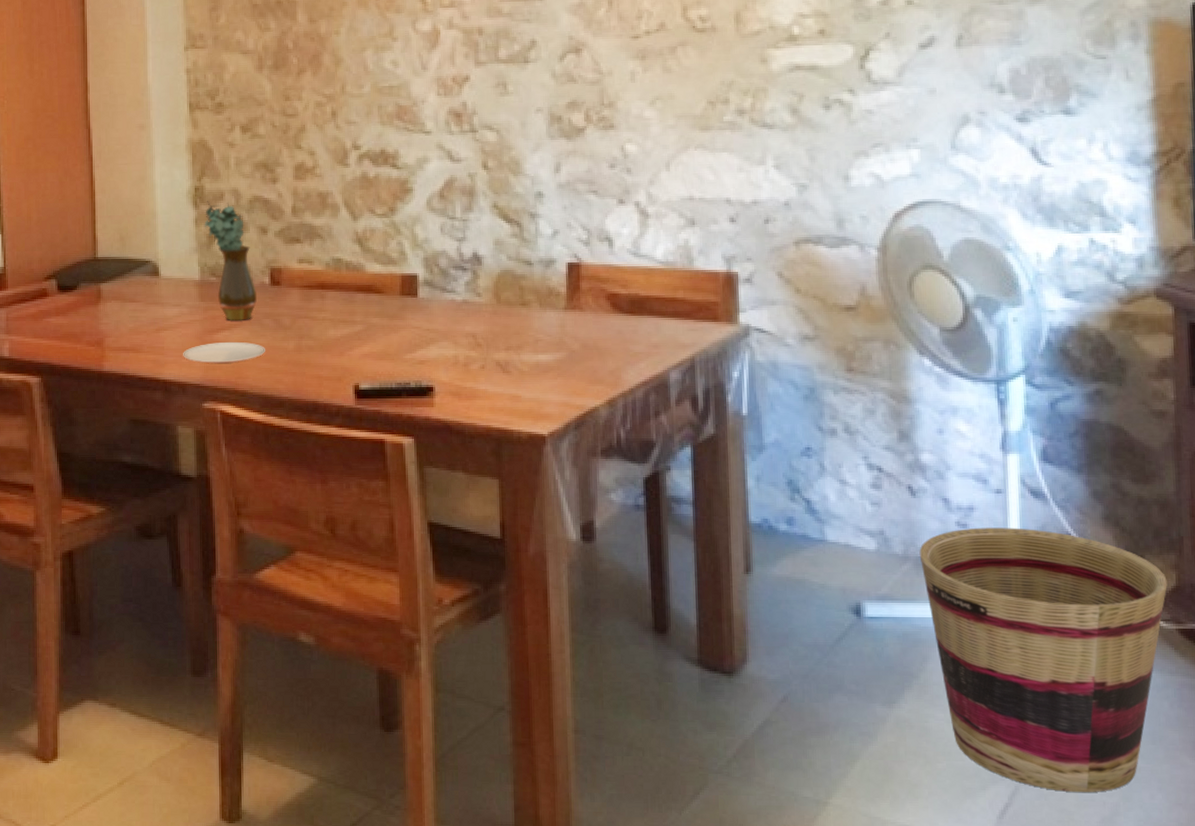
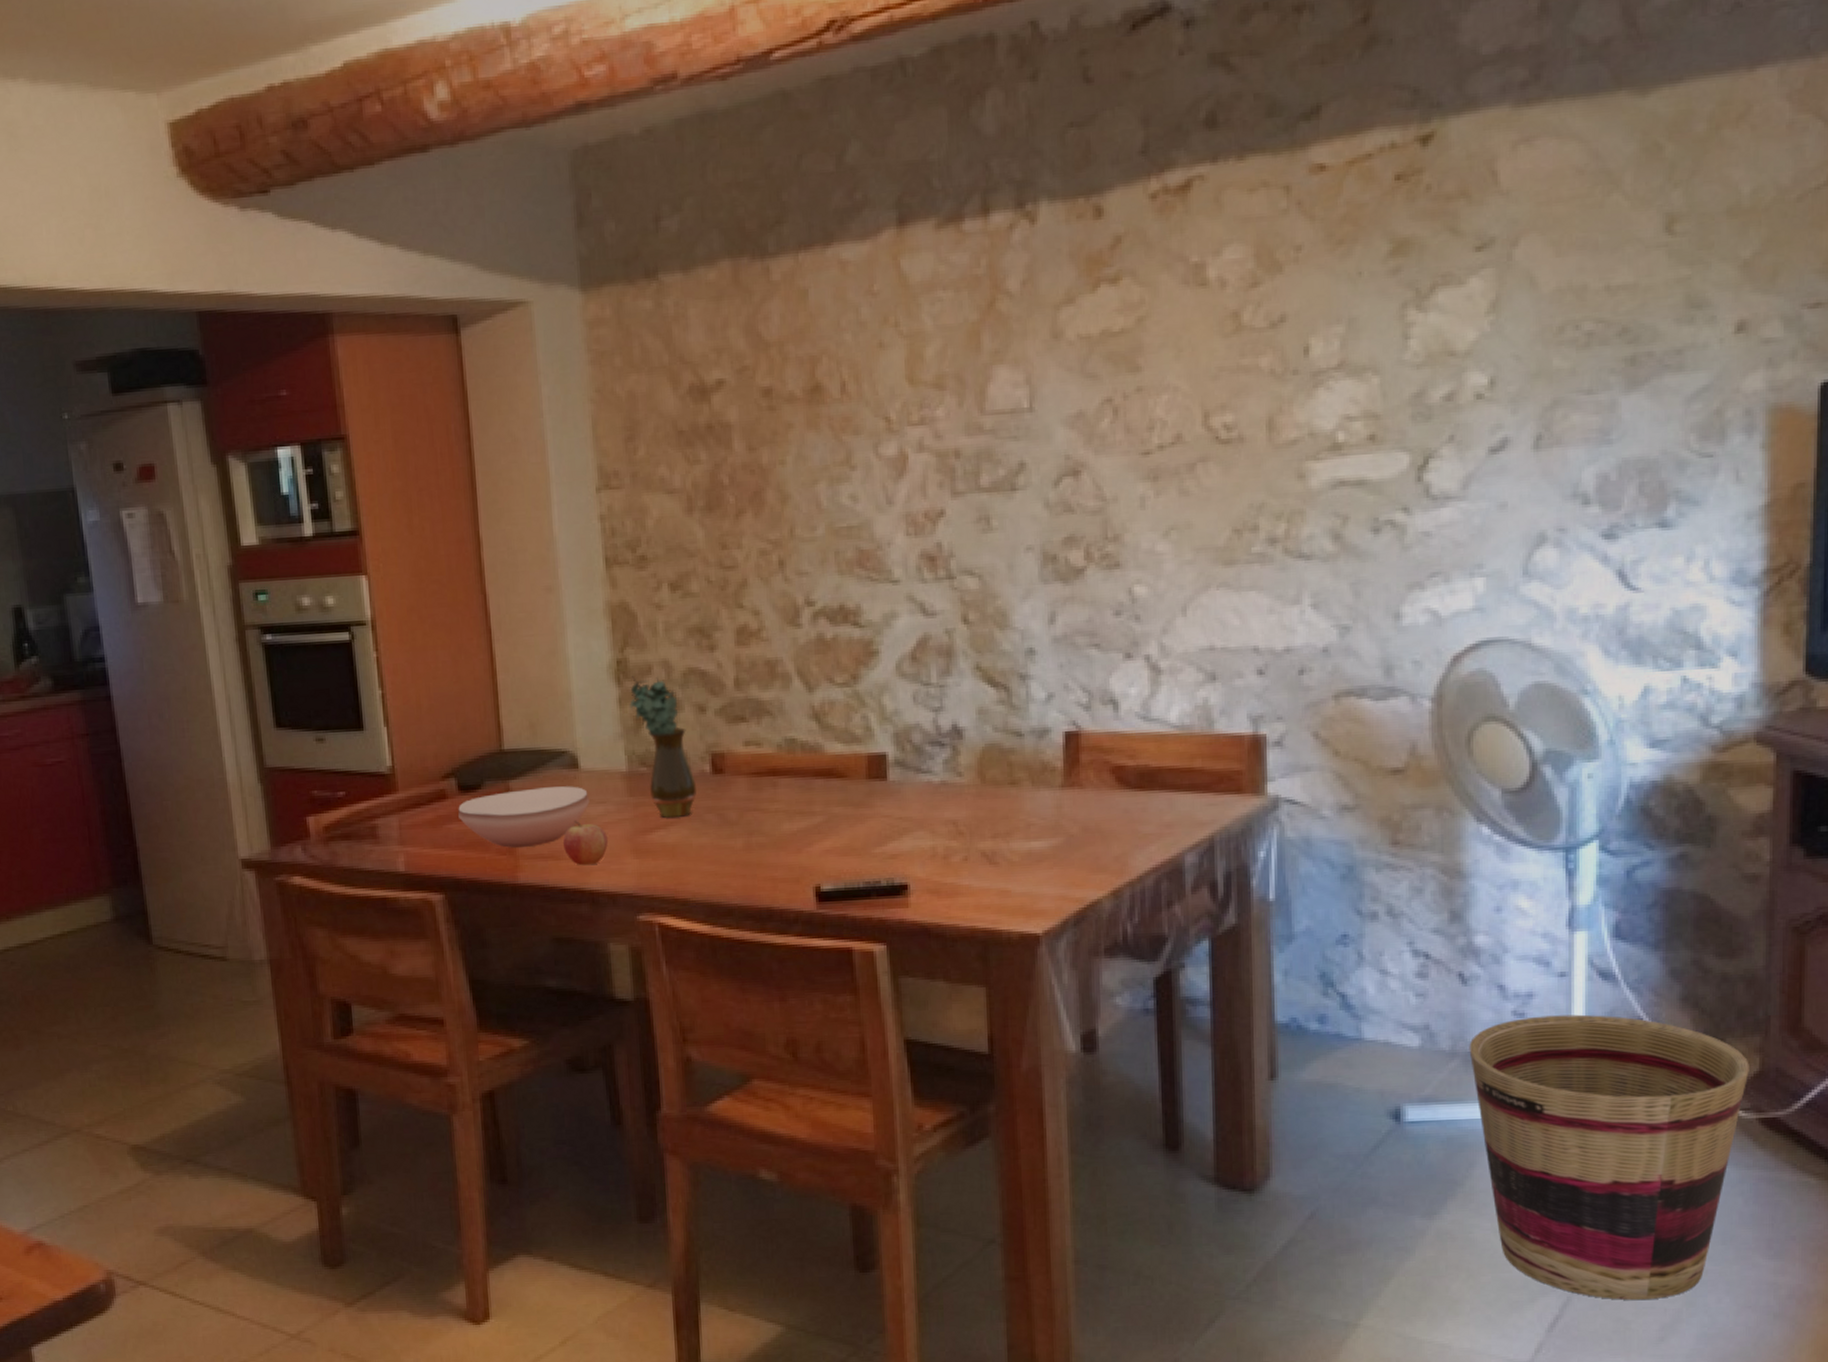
bowl: none [57,290,167,341] -> present [458,786,590,848]
fruit: none [142,320,181,359] -> present [562,821,608,866]
plate: present [183,341,265,365] -> none [611,842,709,870]

